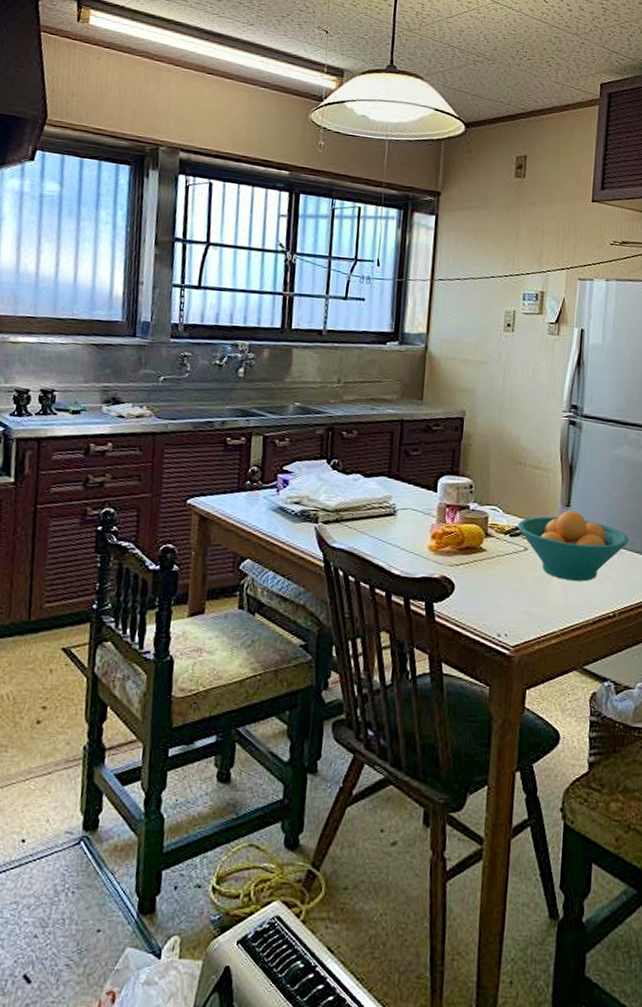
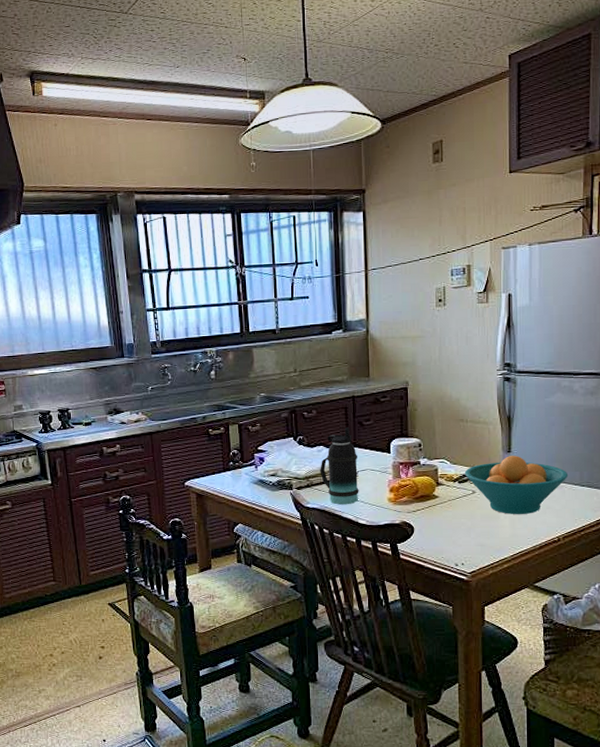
bottle: none [353,455,400,549] -> present [320,427,359,505]

